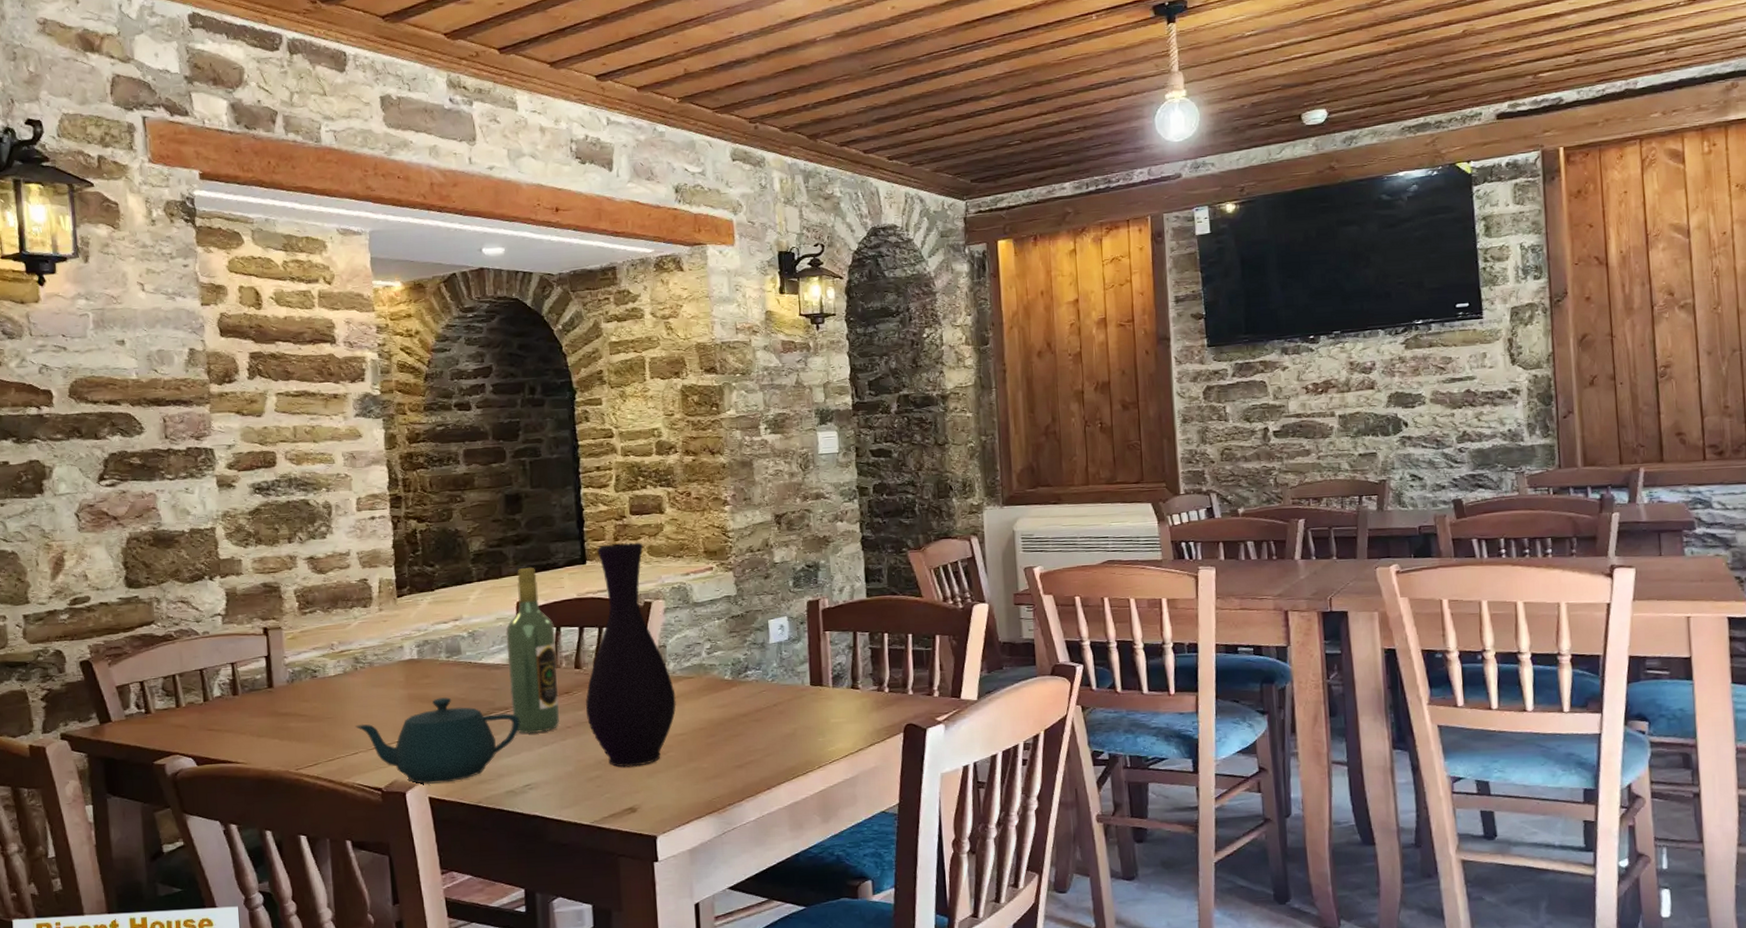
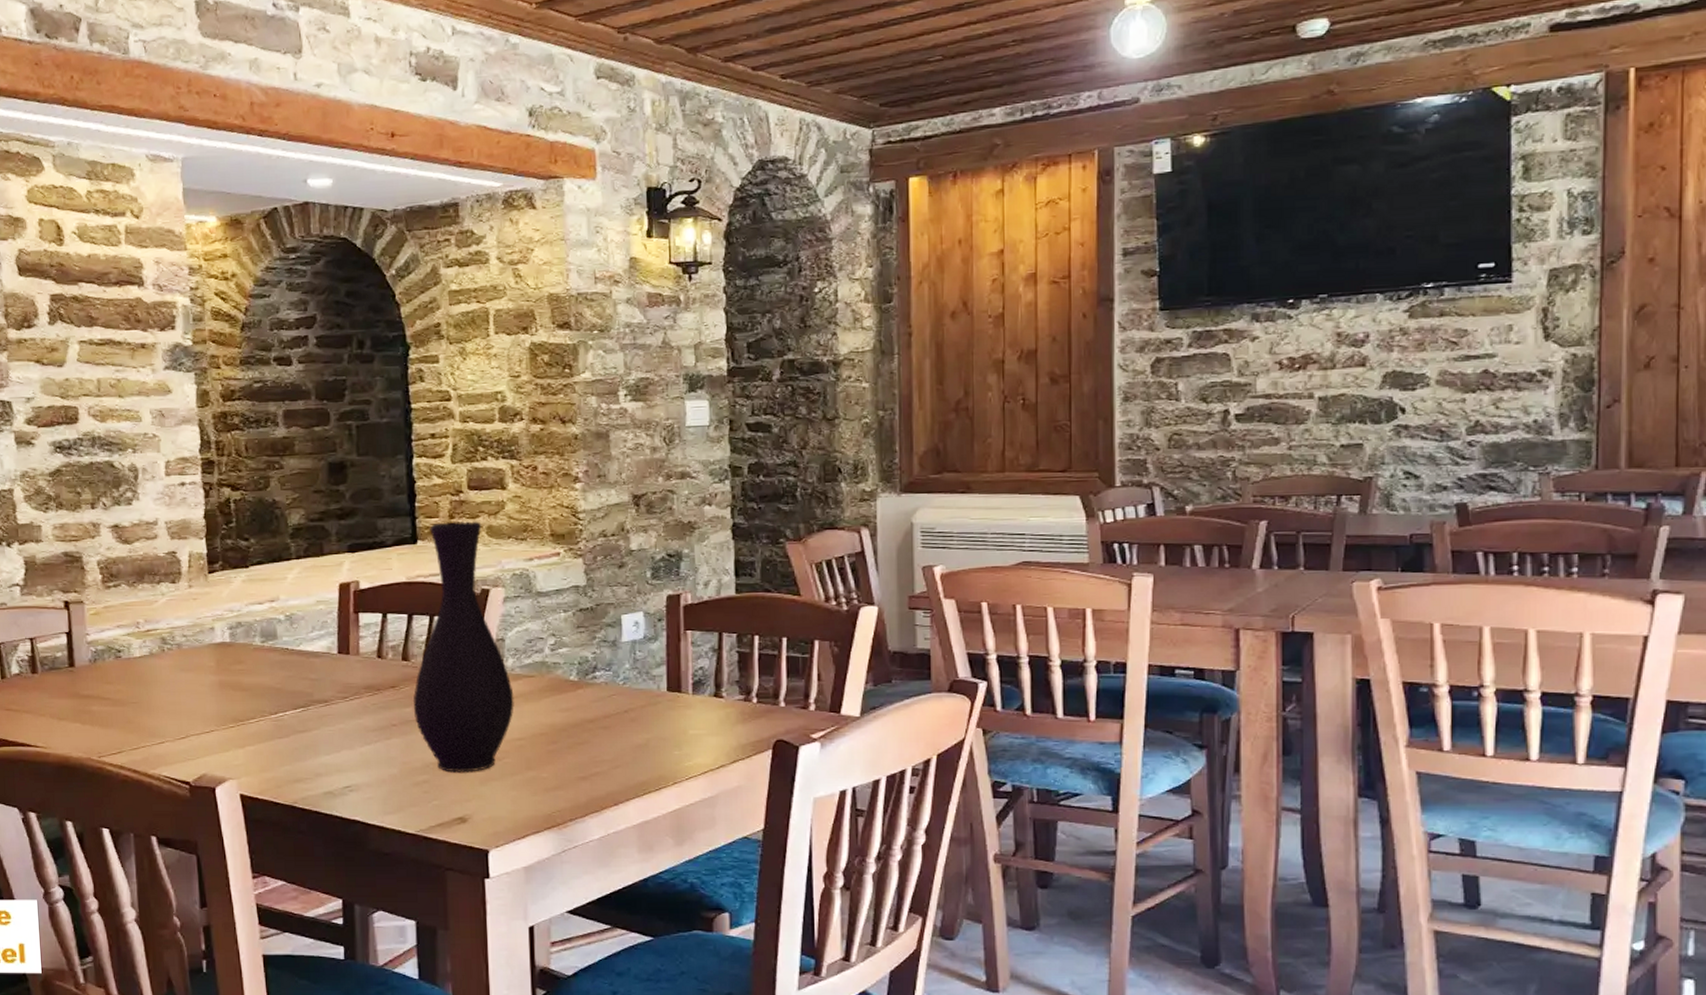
teapot: present [355,697,520,784] -> none [162,686,340,780]
wine bottle: present [506,567,560,734] -> none [326,545,384,731]

